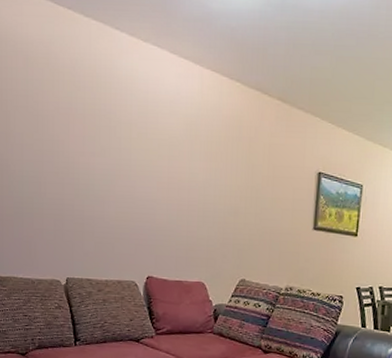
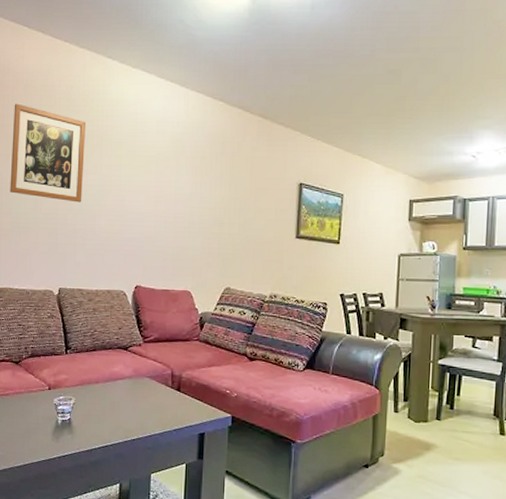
wall art: none [11,76,92,188] -> present [10,103,85,203]

